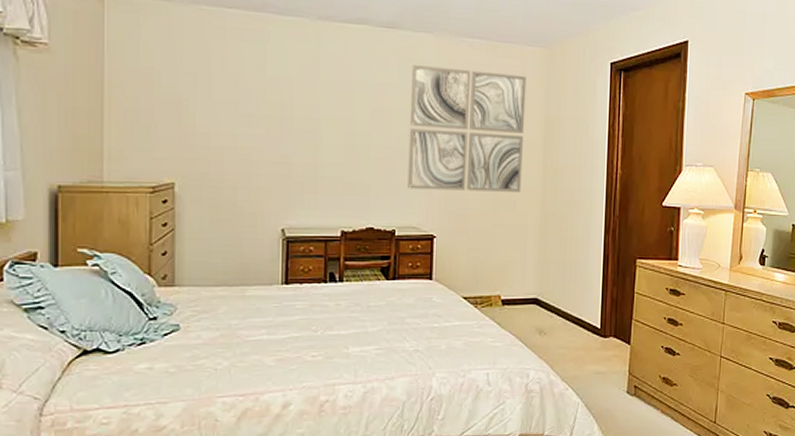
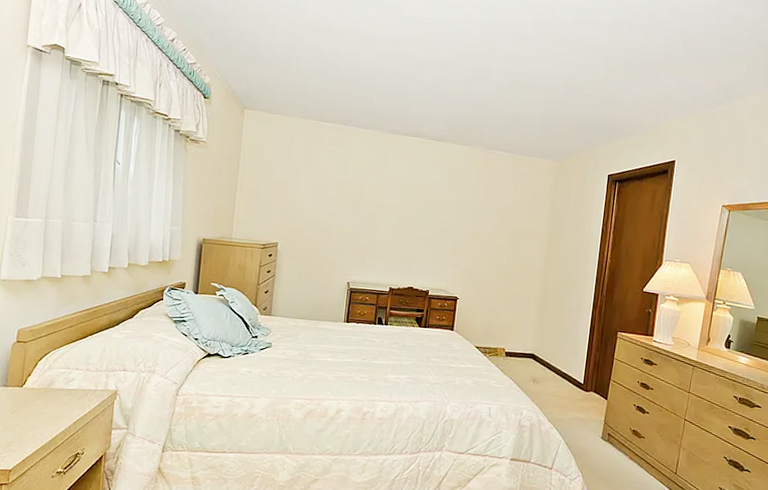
wall art: present [408,64,527,192] -> none [441,168,539,270]

